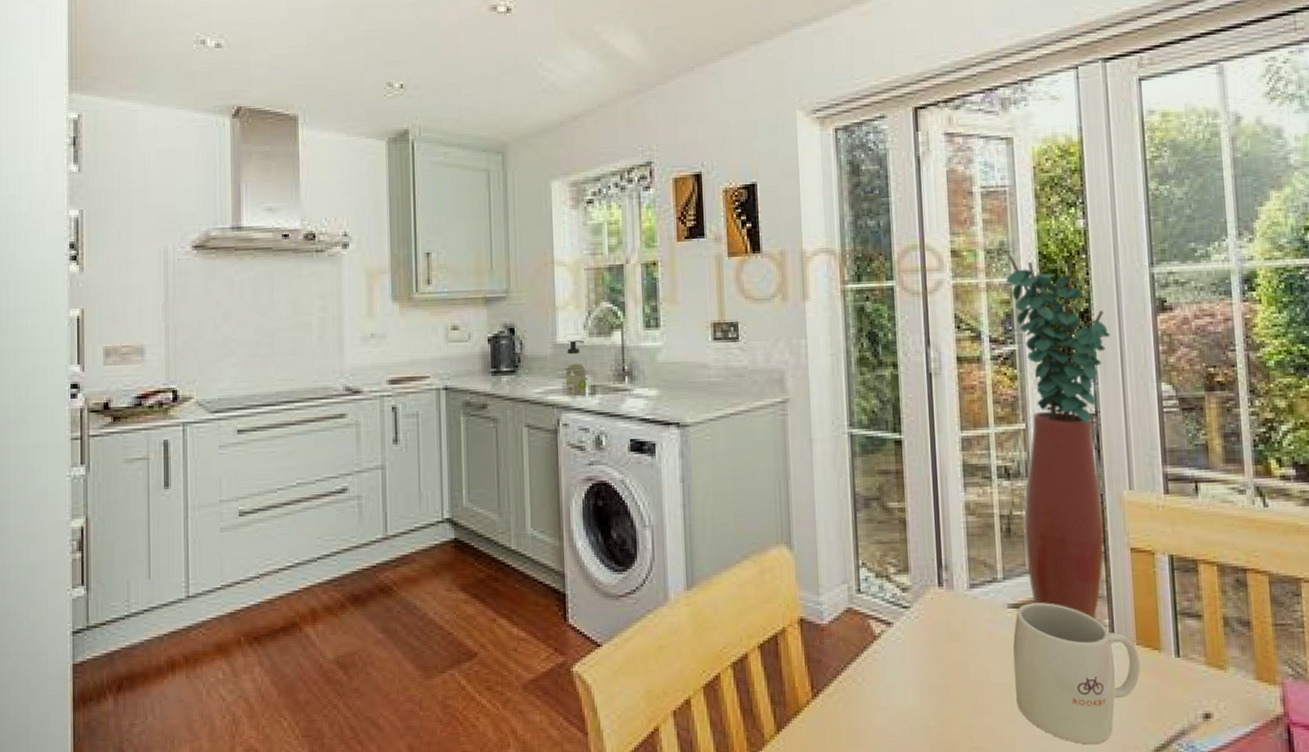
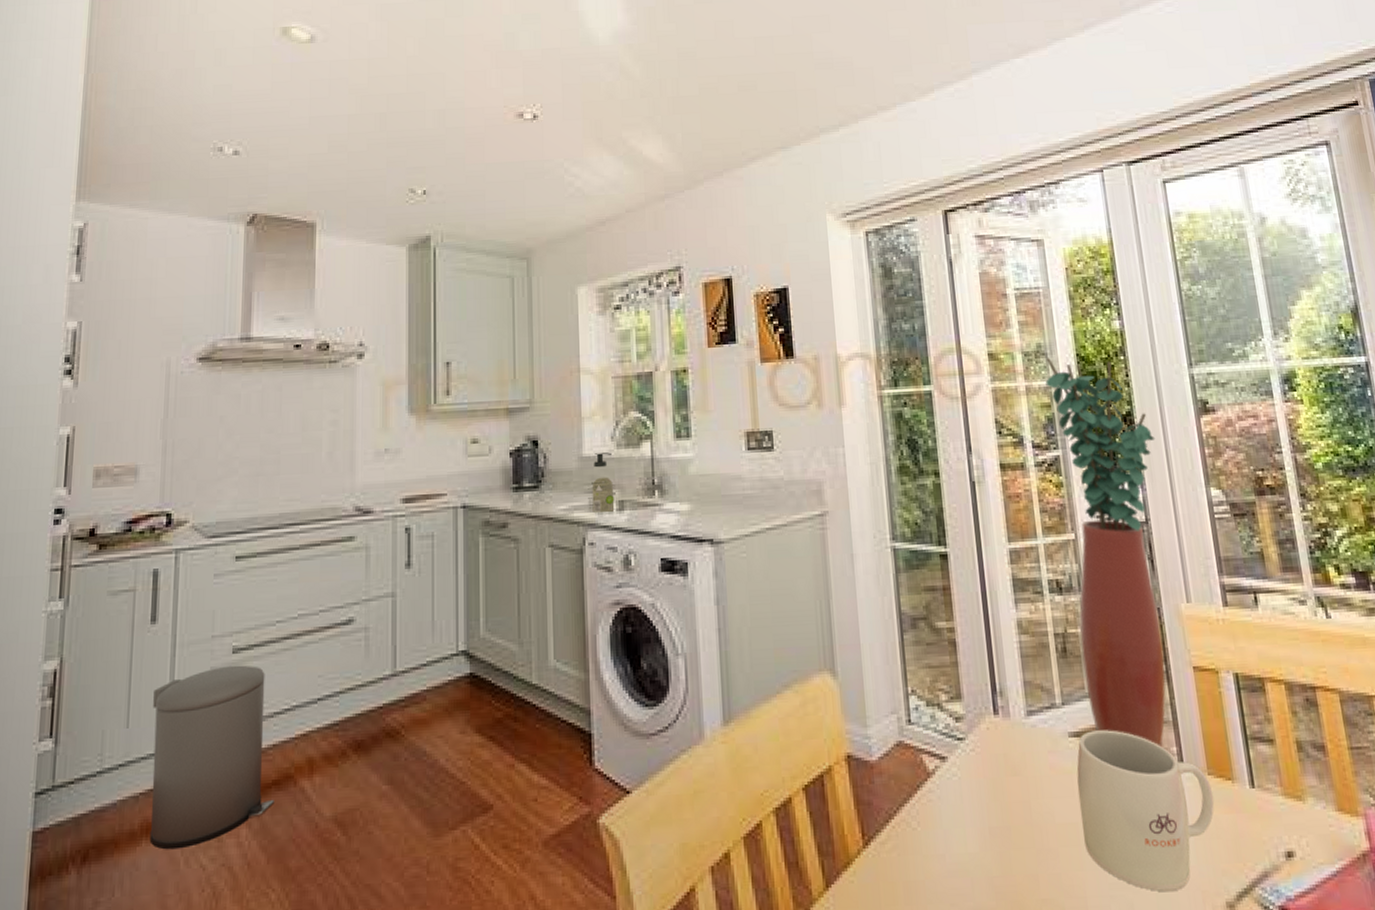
pedal bin: none [171,526,282,683] -> present [149,665,274,850]

